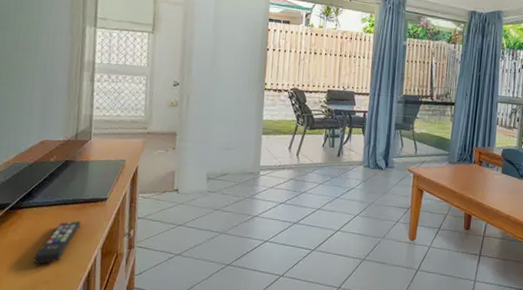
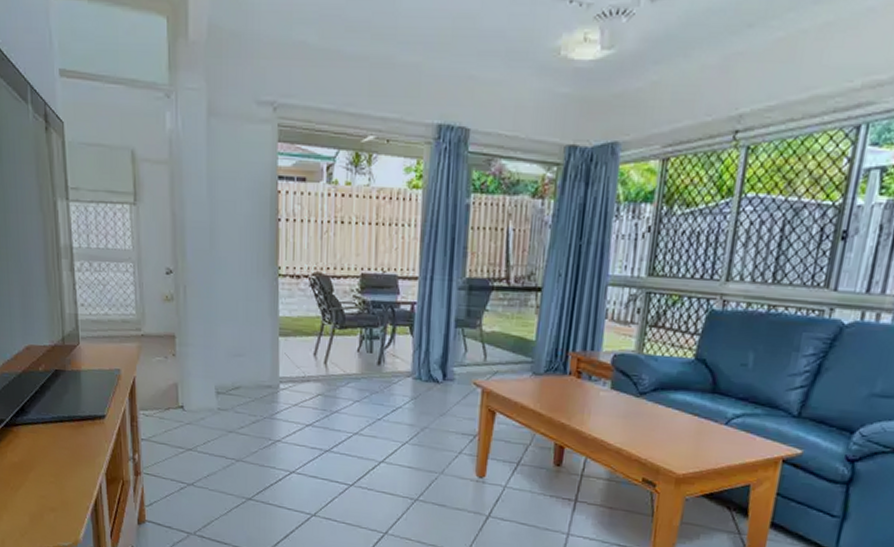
remote control: present [33,220,81,264] -> none [37,440,81,489]

